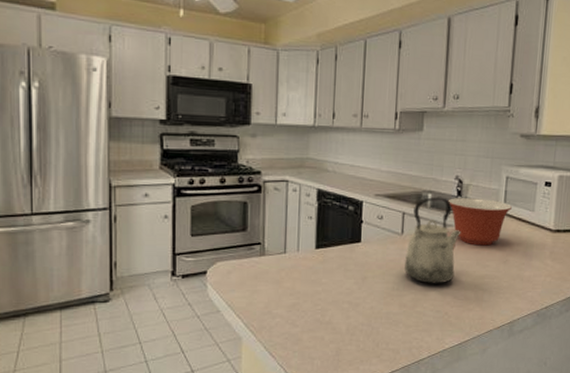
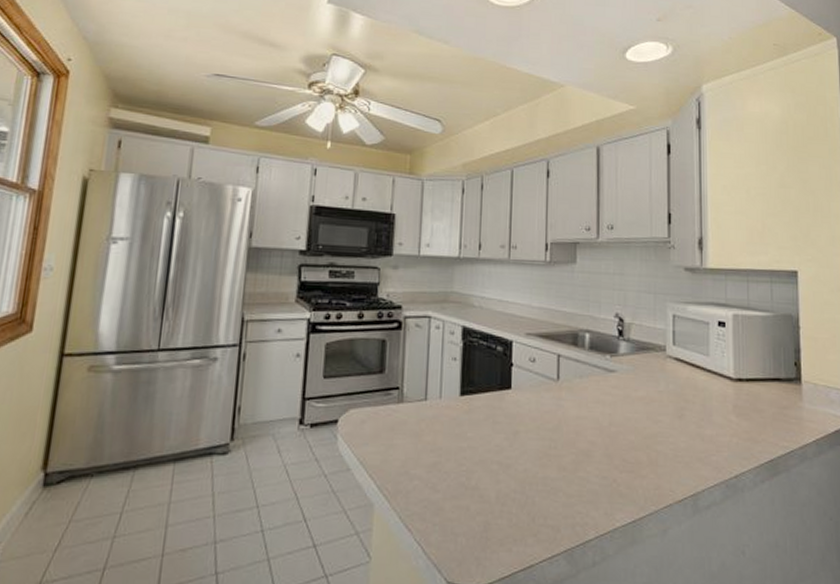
kettle: present [404,197,461,284] -> none [562,337,626,443]
mixing bowl: present [447,198,512,246] -> none [608,338,682,396]

